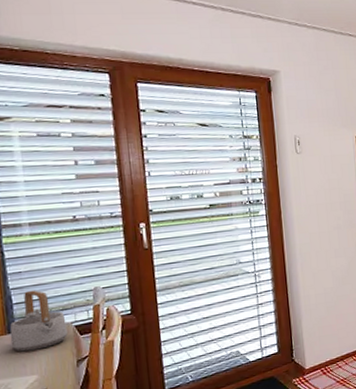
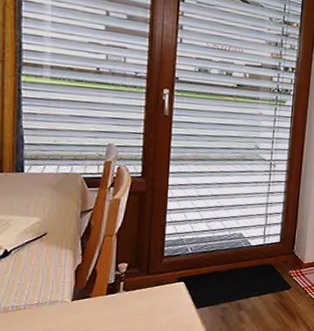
teapot: present [10,290,68,352] -> none [17,134,75,194]

